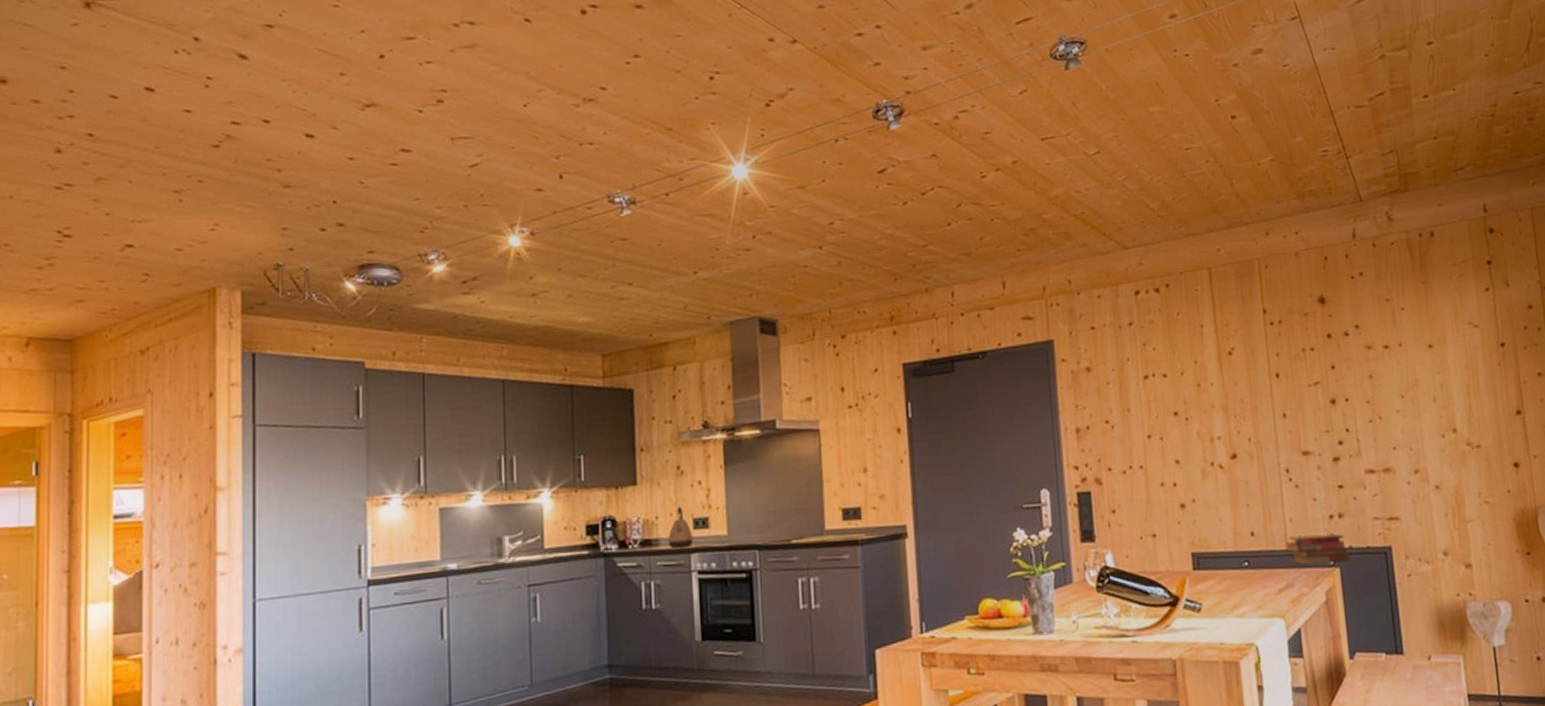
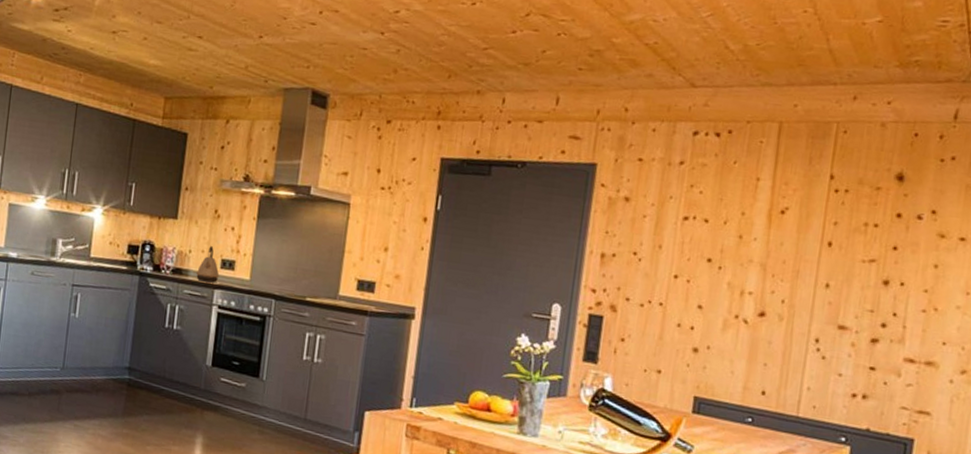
books: present [1285,533,1350,565] -> none [796,404,865,443]

